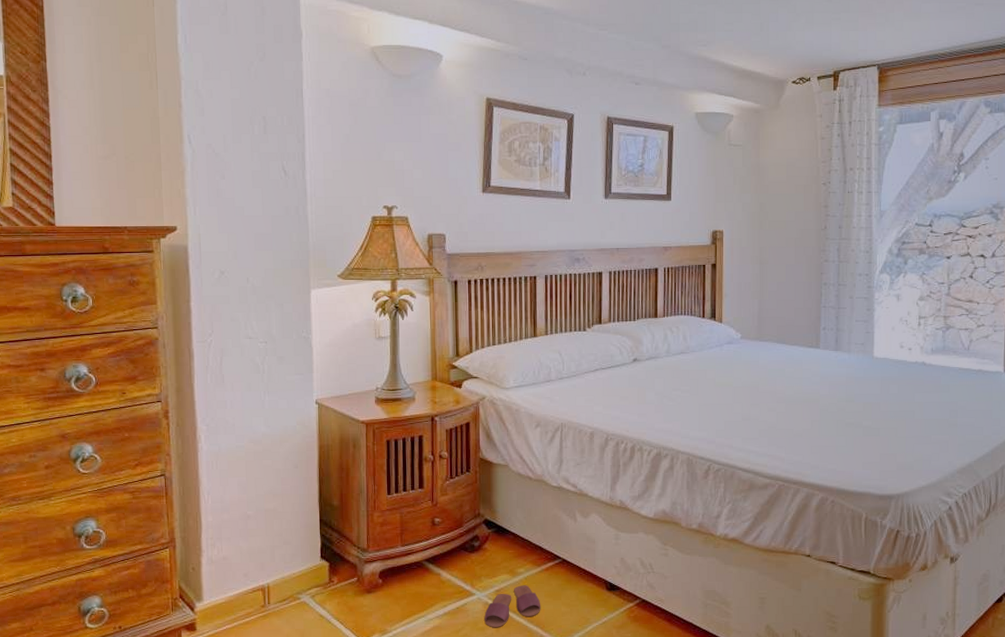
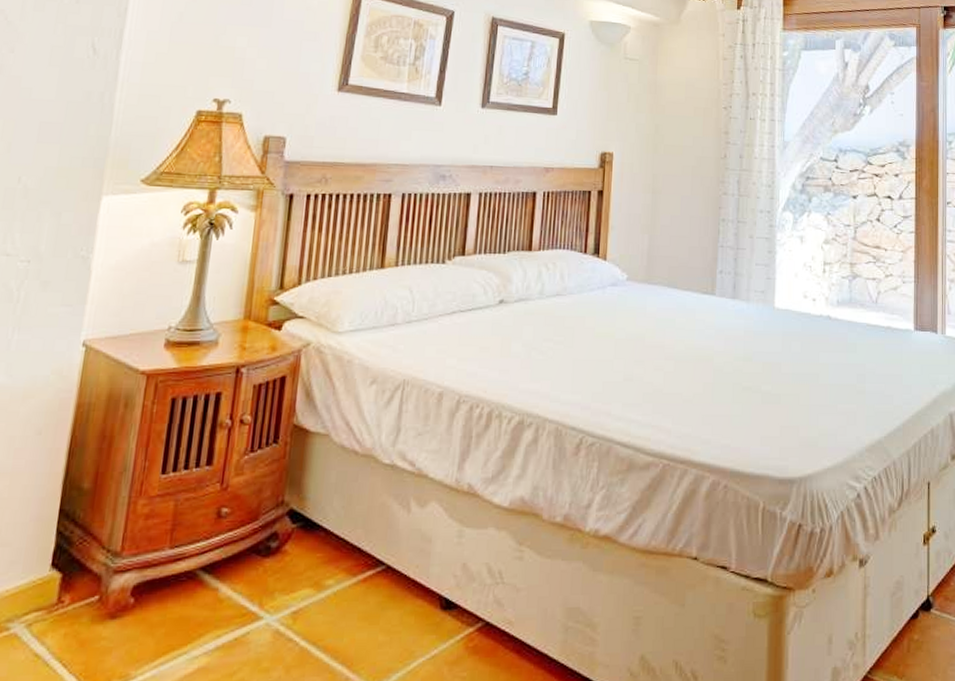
slippers: present [484,585,541,628] -> none [271,604,352,669]

